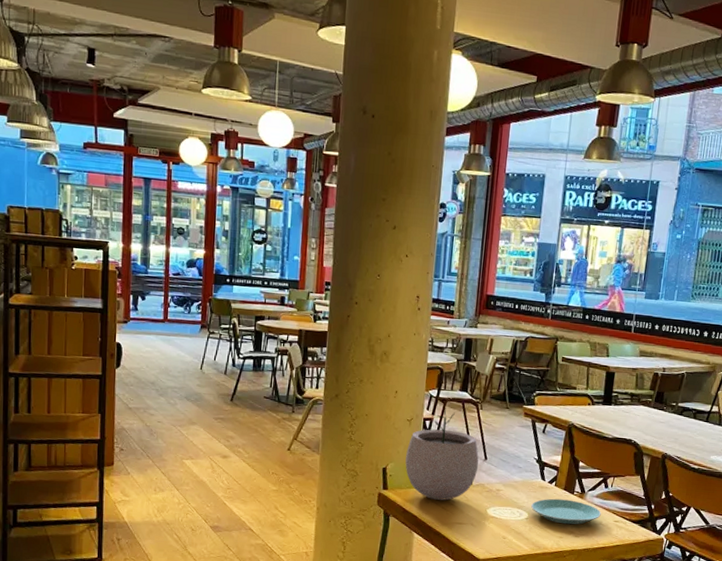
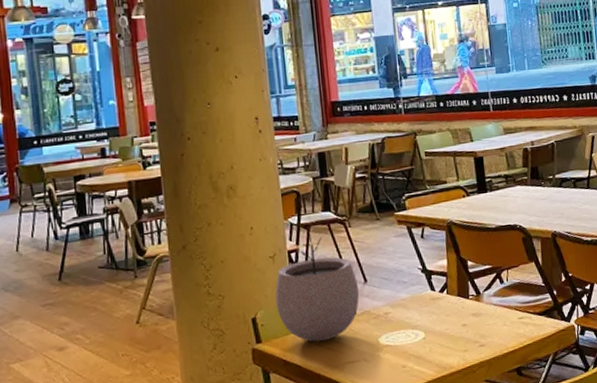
plate: present [531,498,601,525] -> none [426,305,503,336]

